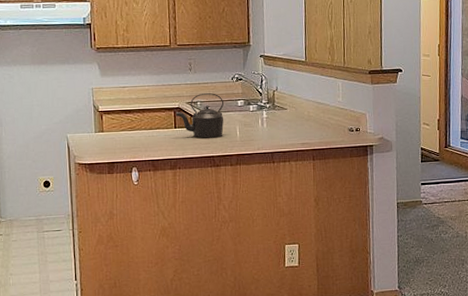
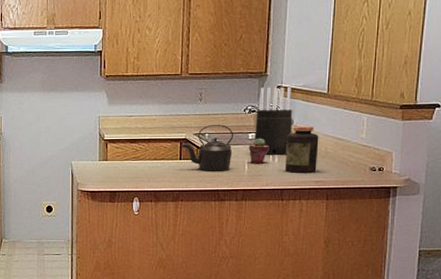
potted succulent: none [239,104,258,130] -> present [249,138,269,164]
knife block: none [243,56,277,121] -> present [255,87,293,156]
jar: none [272,91,302,136] -> present [285,125,319,173]

